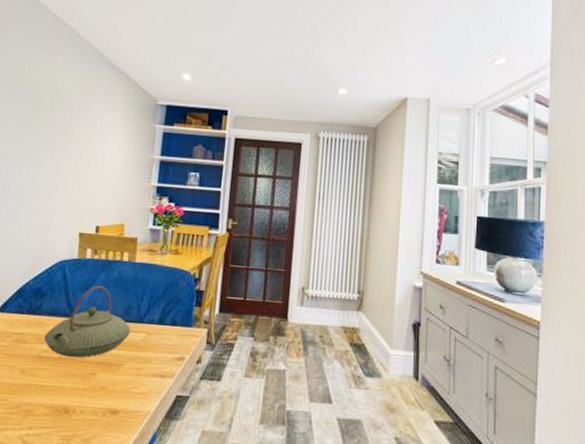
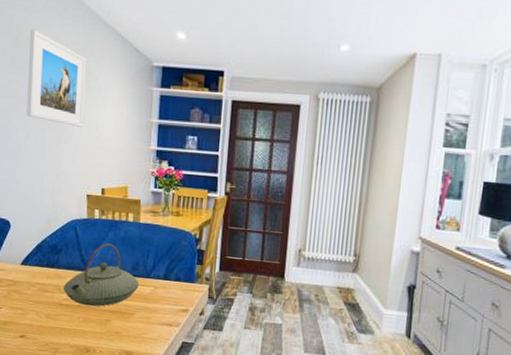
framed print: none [21,67,89,163] -> present [26,29,86,127]

